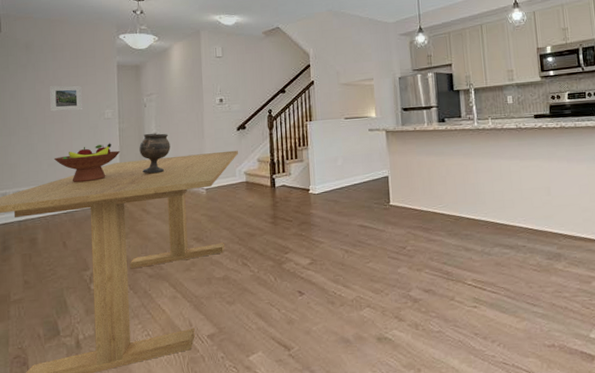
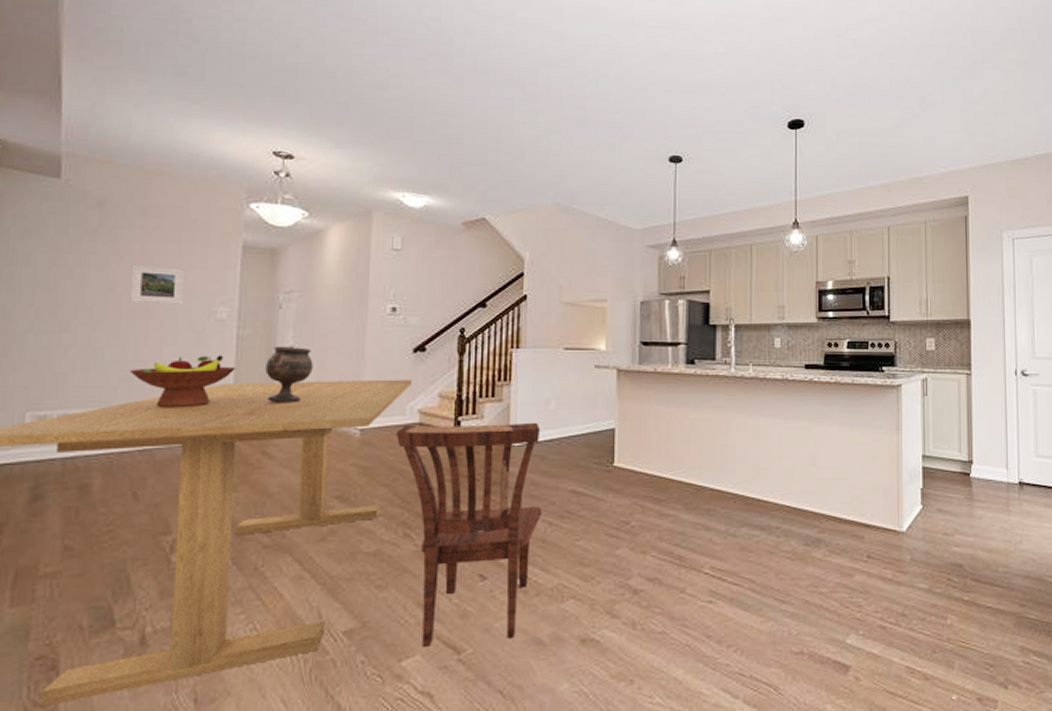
dining chair: none [230,175,340,346] -> present [395,422,543,647]

